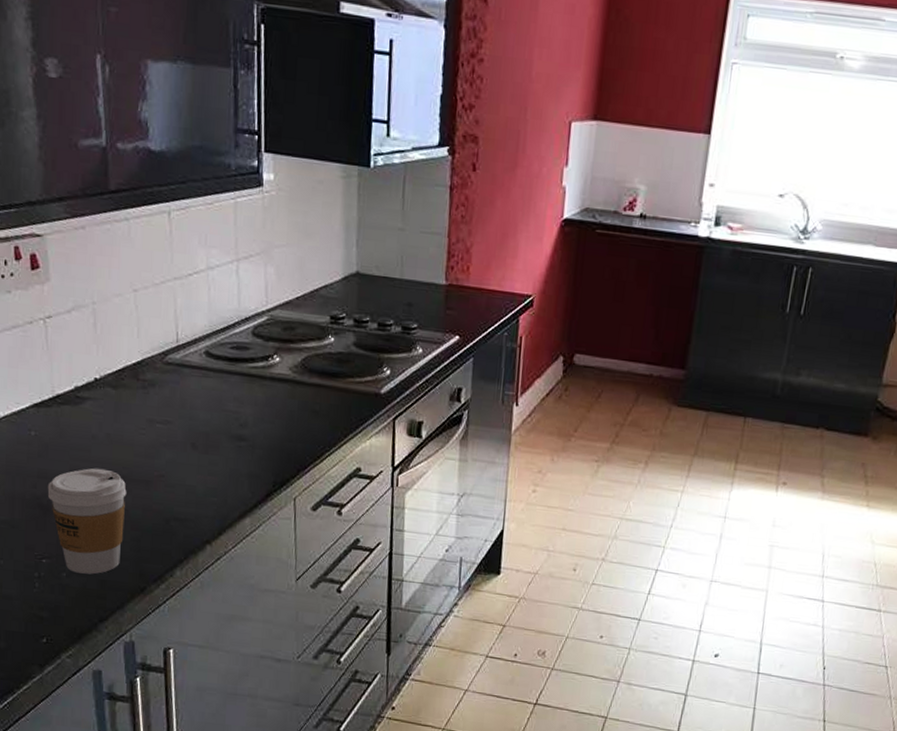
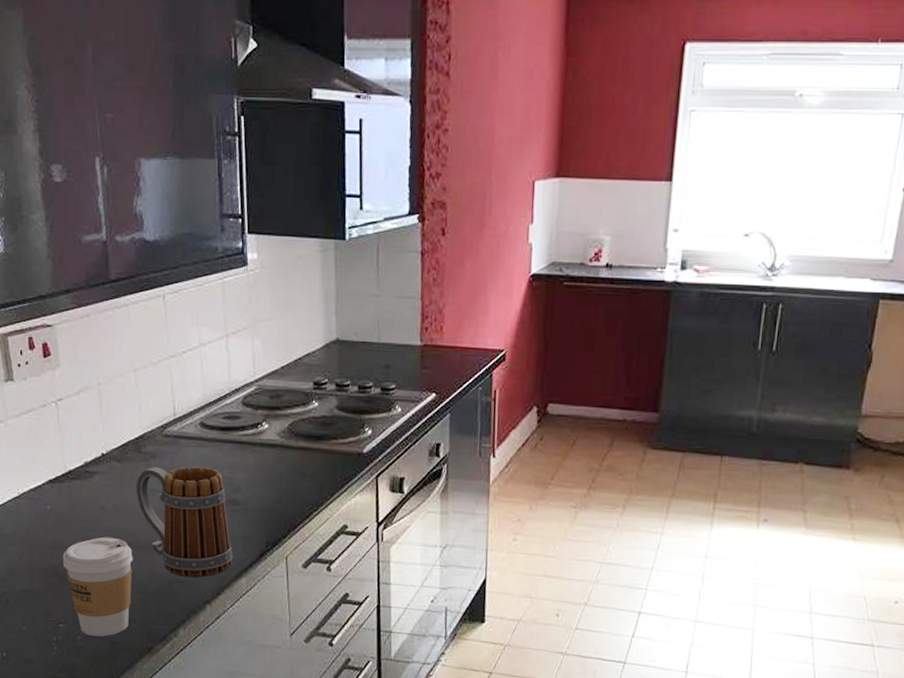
mug: none [131,396,237,516] -> present [135,466,233,578]

